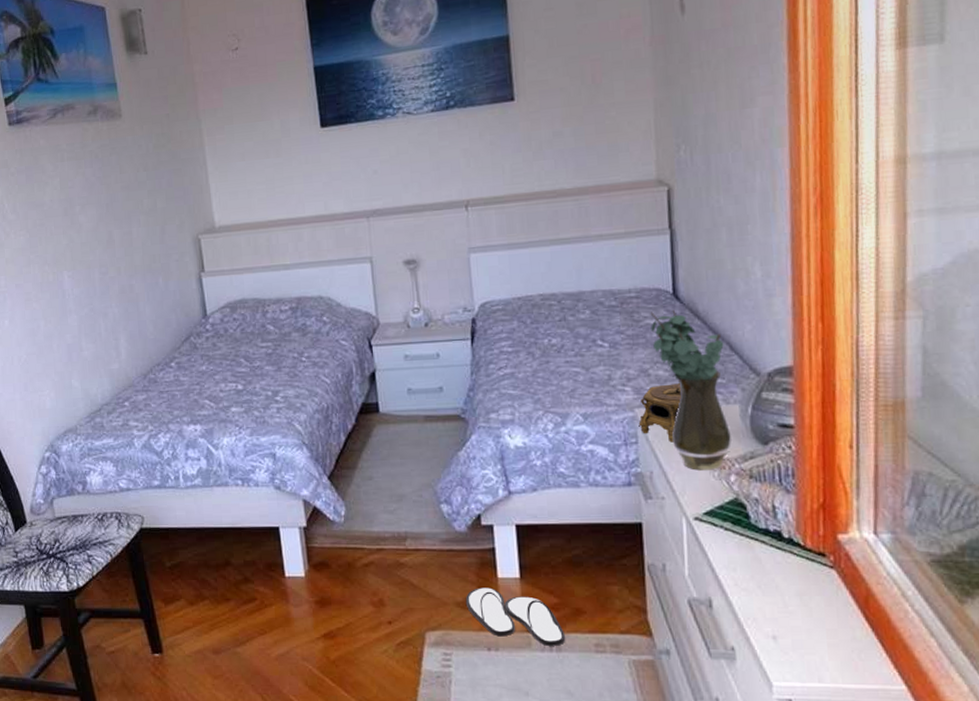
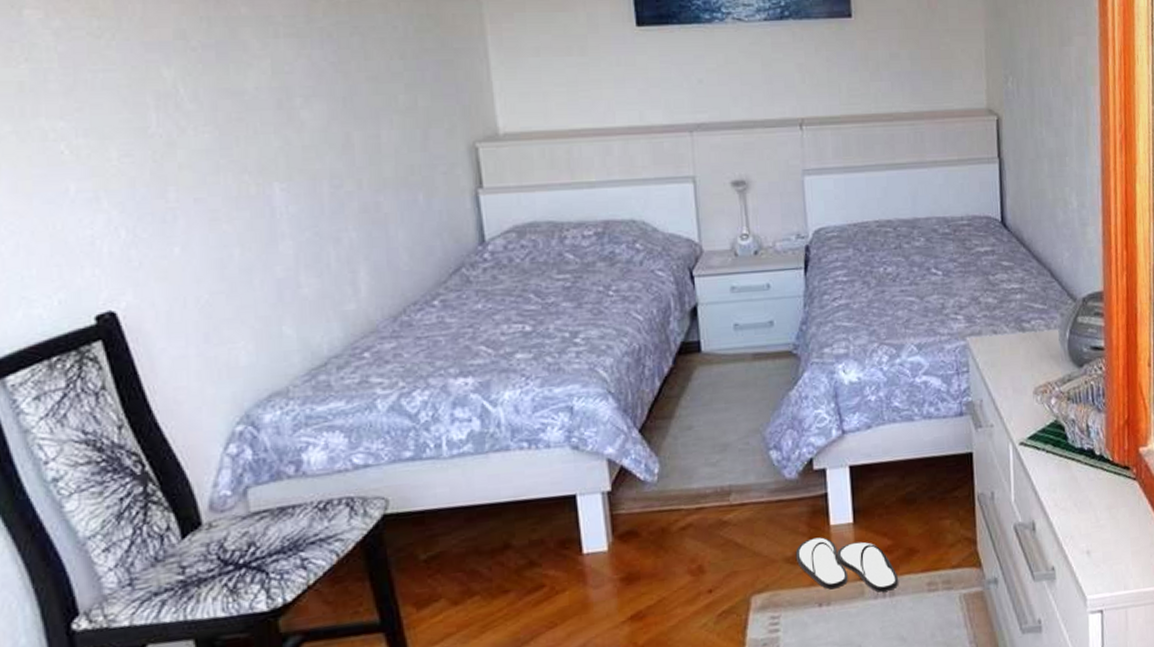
clock: present [638,383,682,443] -> none [970,310,1009,370]
vase: present [650,309,731,471] -> none [980,237,1052,396]

